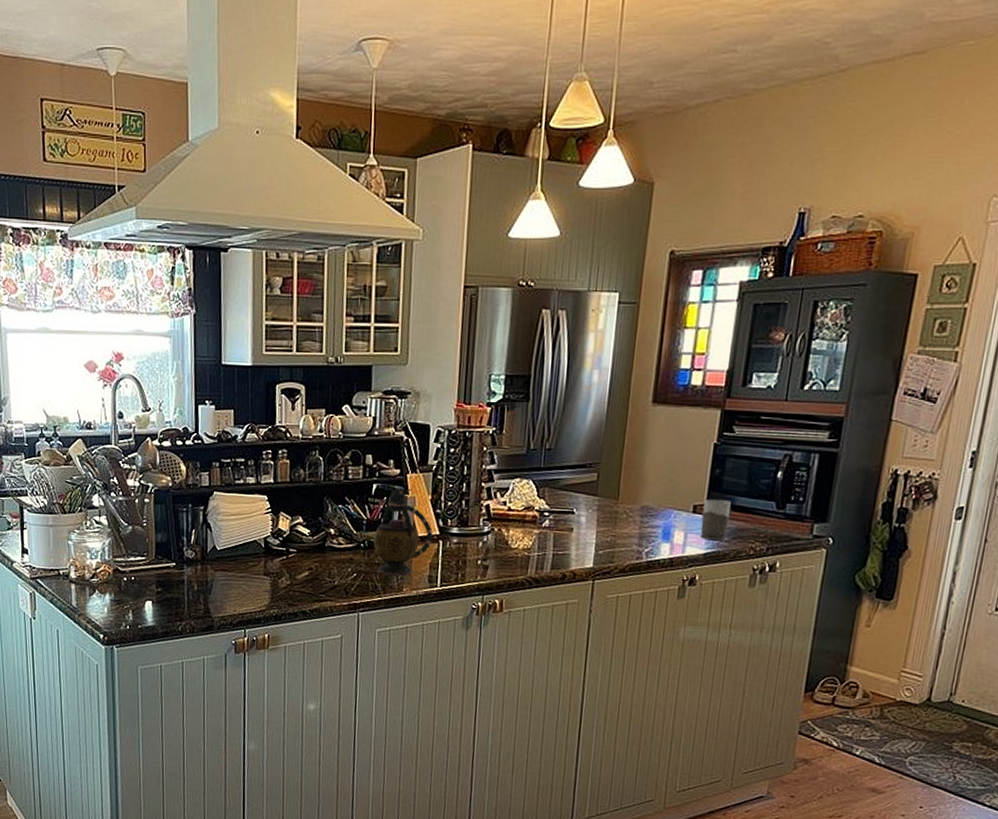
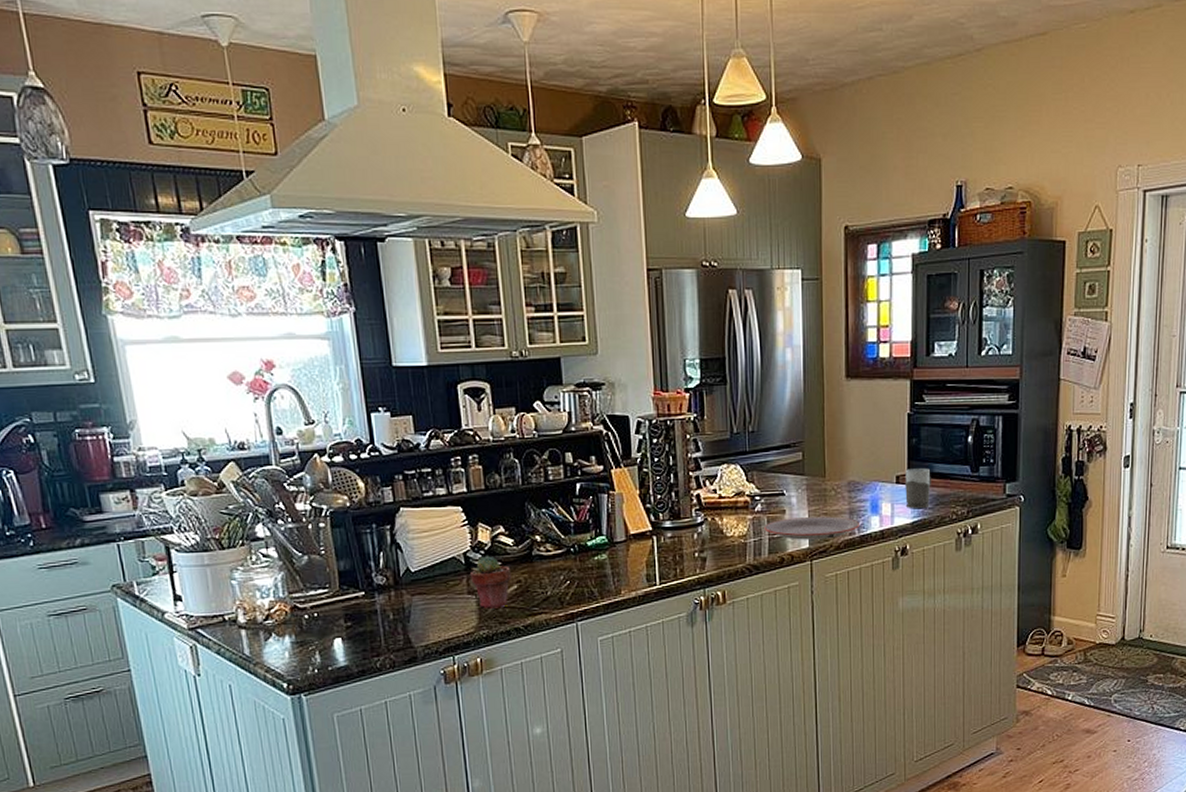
potted succulent: none [268,542,305,592] -> present [470,555,512,609]
teapot: present [348,487,433,576] -> none [559,485,646,579]
plate: none [549,536,649,561] -> present [764,516,861,540]

